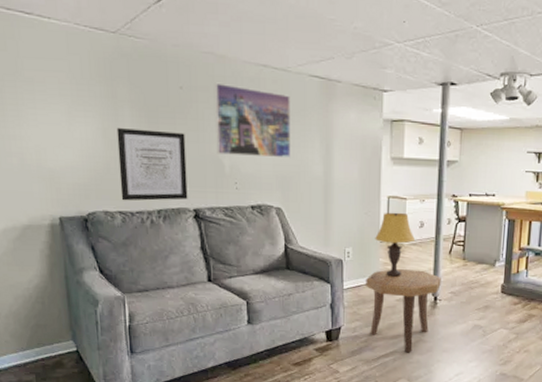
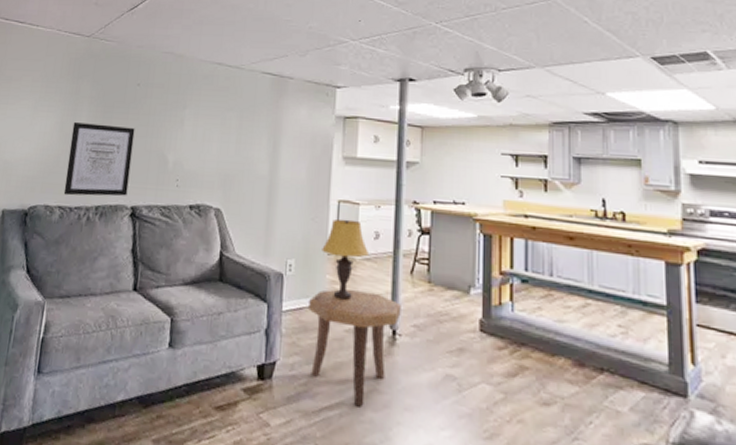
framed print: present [215,82,291,159] -> none [163,79,241,156]

